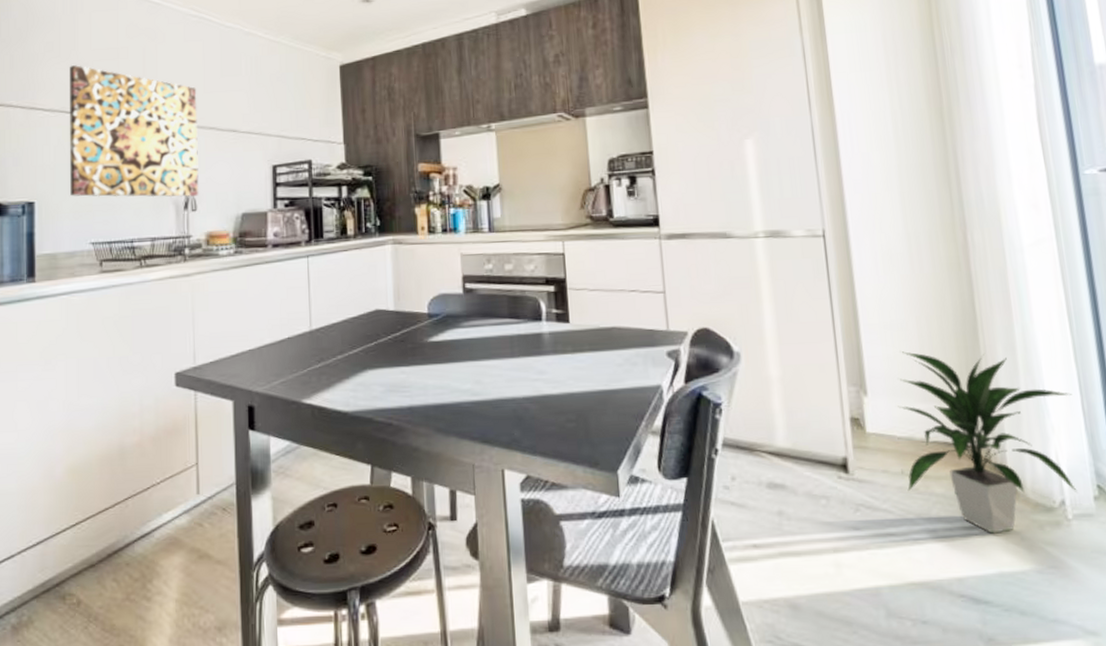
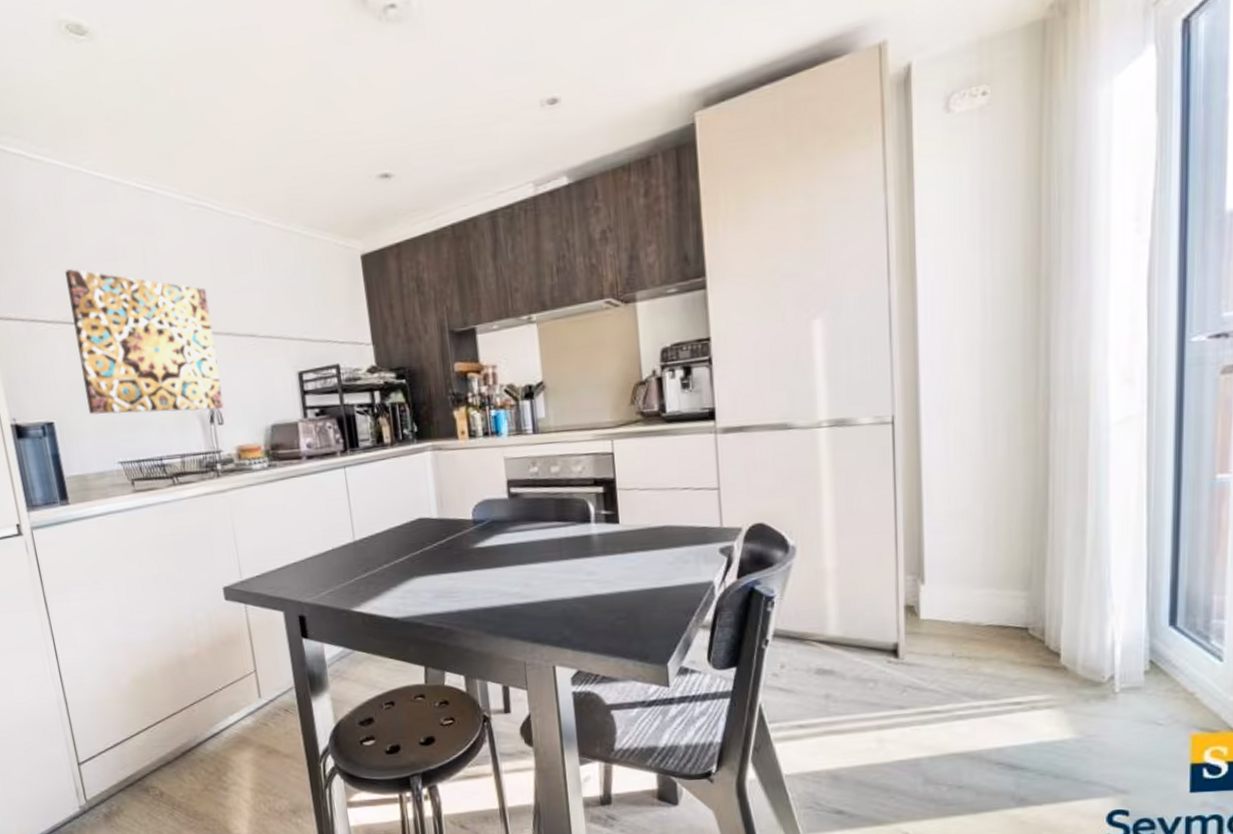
indoor plant: present [898,351,1078,534] -> none [955,538,1139,708]

